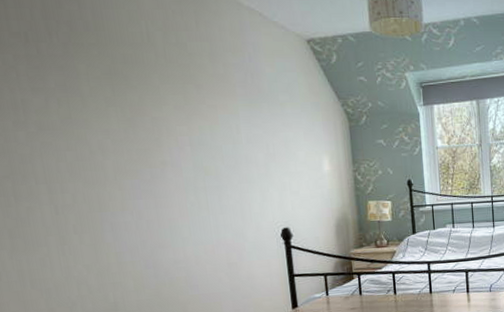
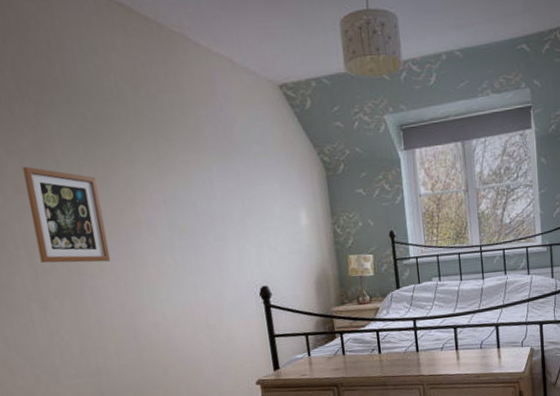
picture frame: none [47,103,134,200] -> present [22,166,111,263]

